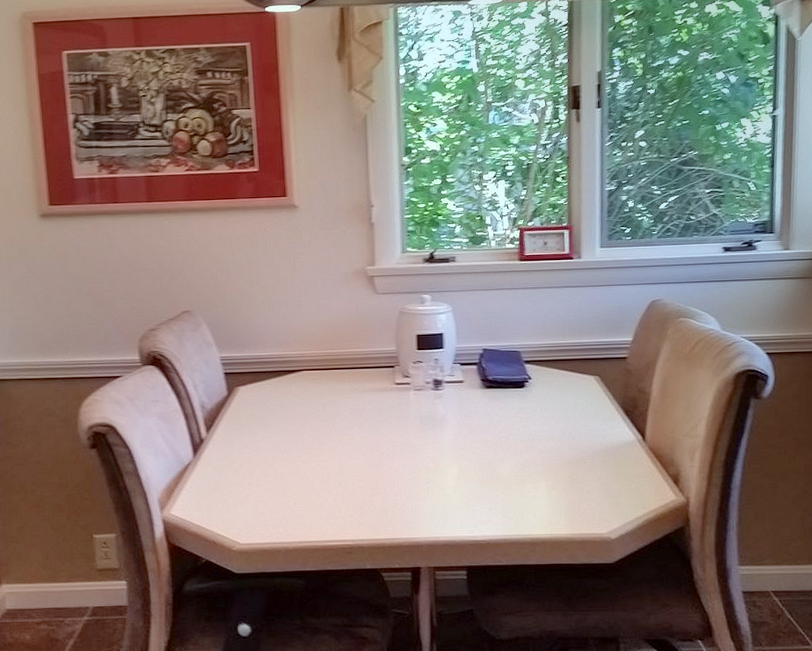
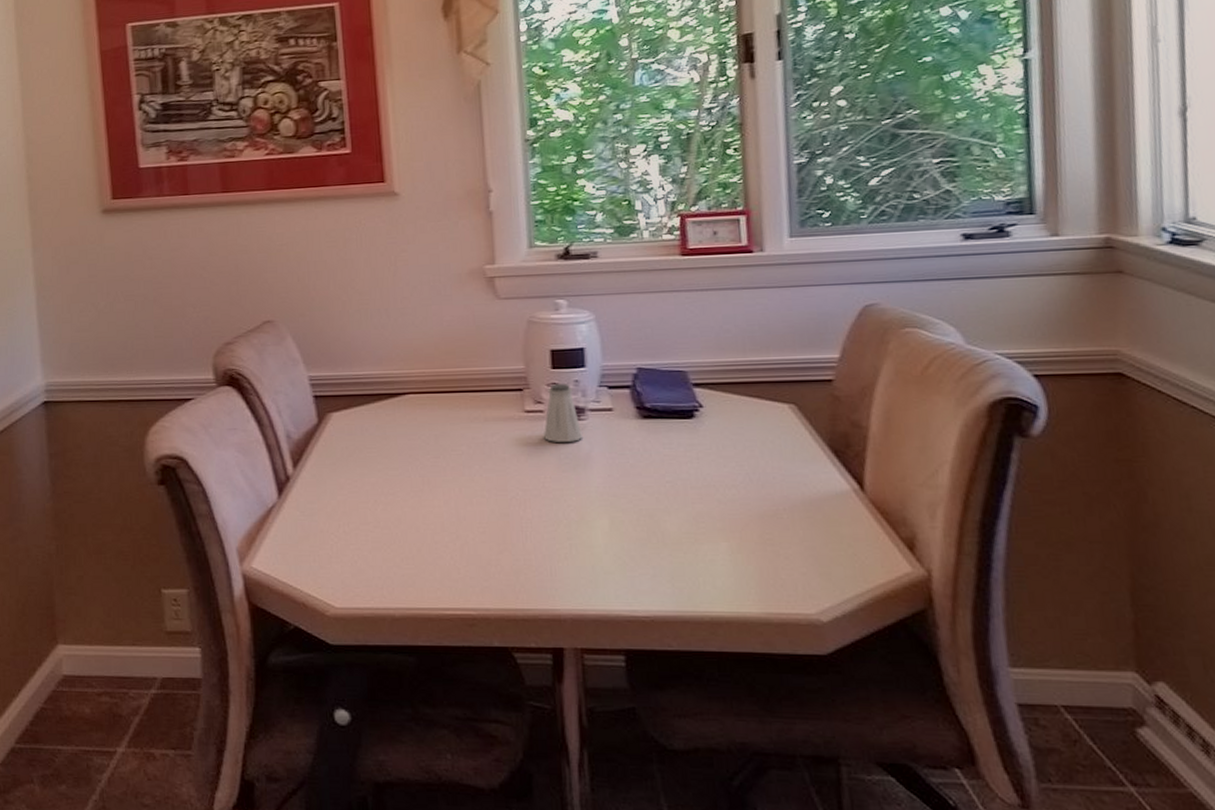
saltshaker: none [410,361,439,408] -> present [544,383,582,442]

